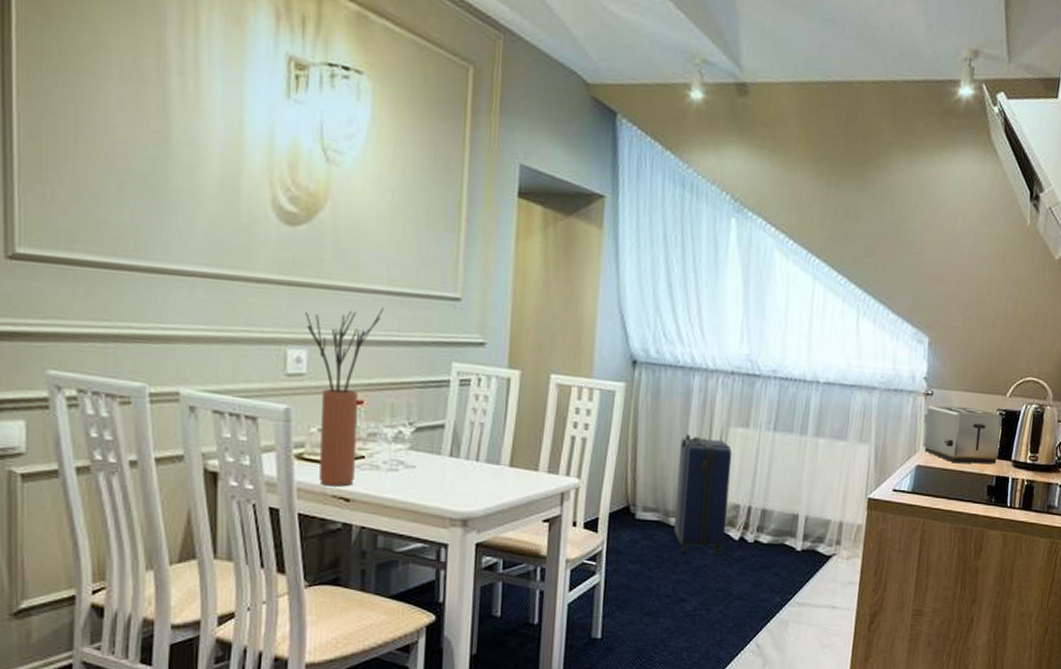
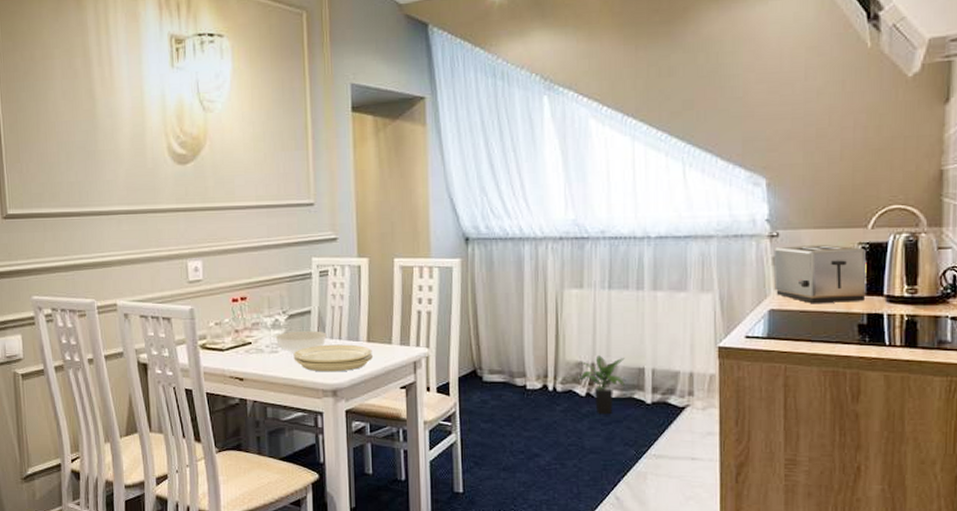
vase: present [305,307,384,487] -> none [198,219,255,369]
bowl: none [396,447,462,475] -> present [275,331,327,355]
plate: none [417,465,516,499] -> present [293,344,374,372]
suitcase: present [674,434,732,555] -> none [518,299,572,411]
potted plant: none [734,499,781,560] -> present [578,355,626,415]

